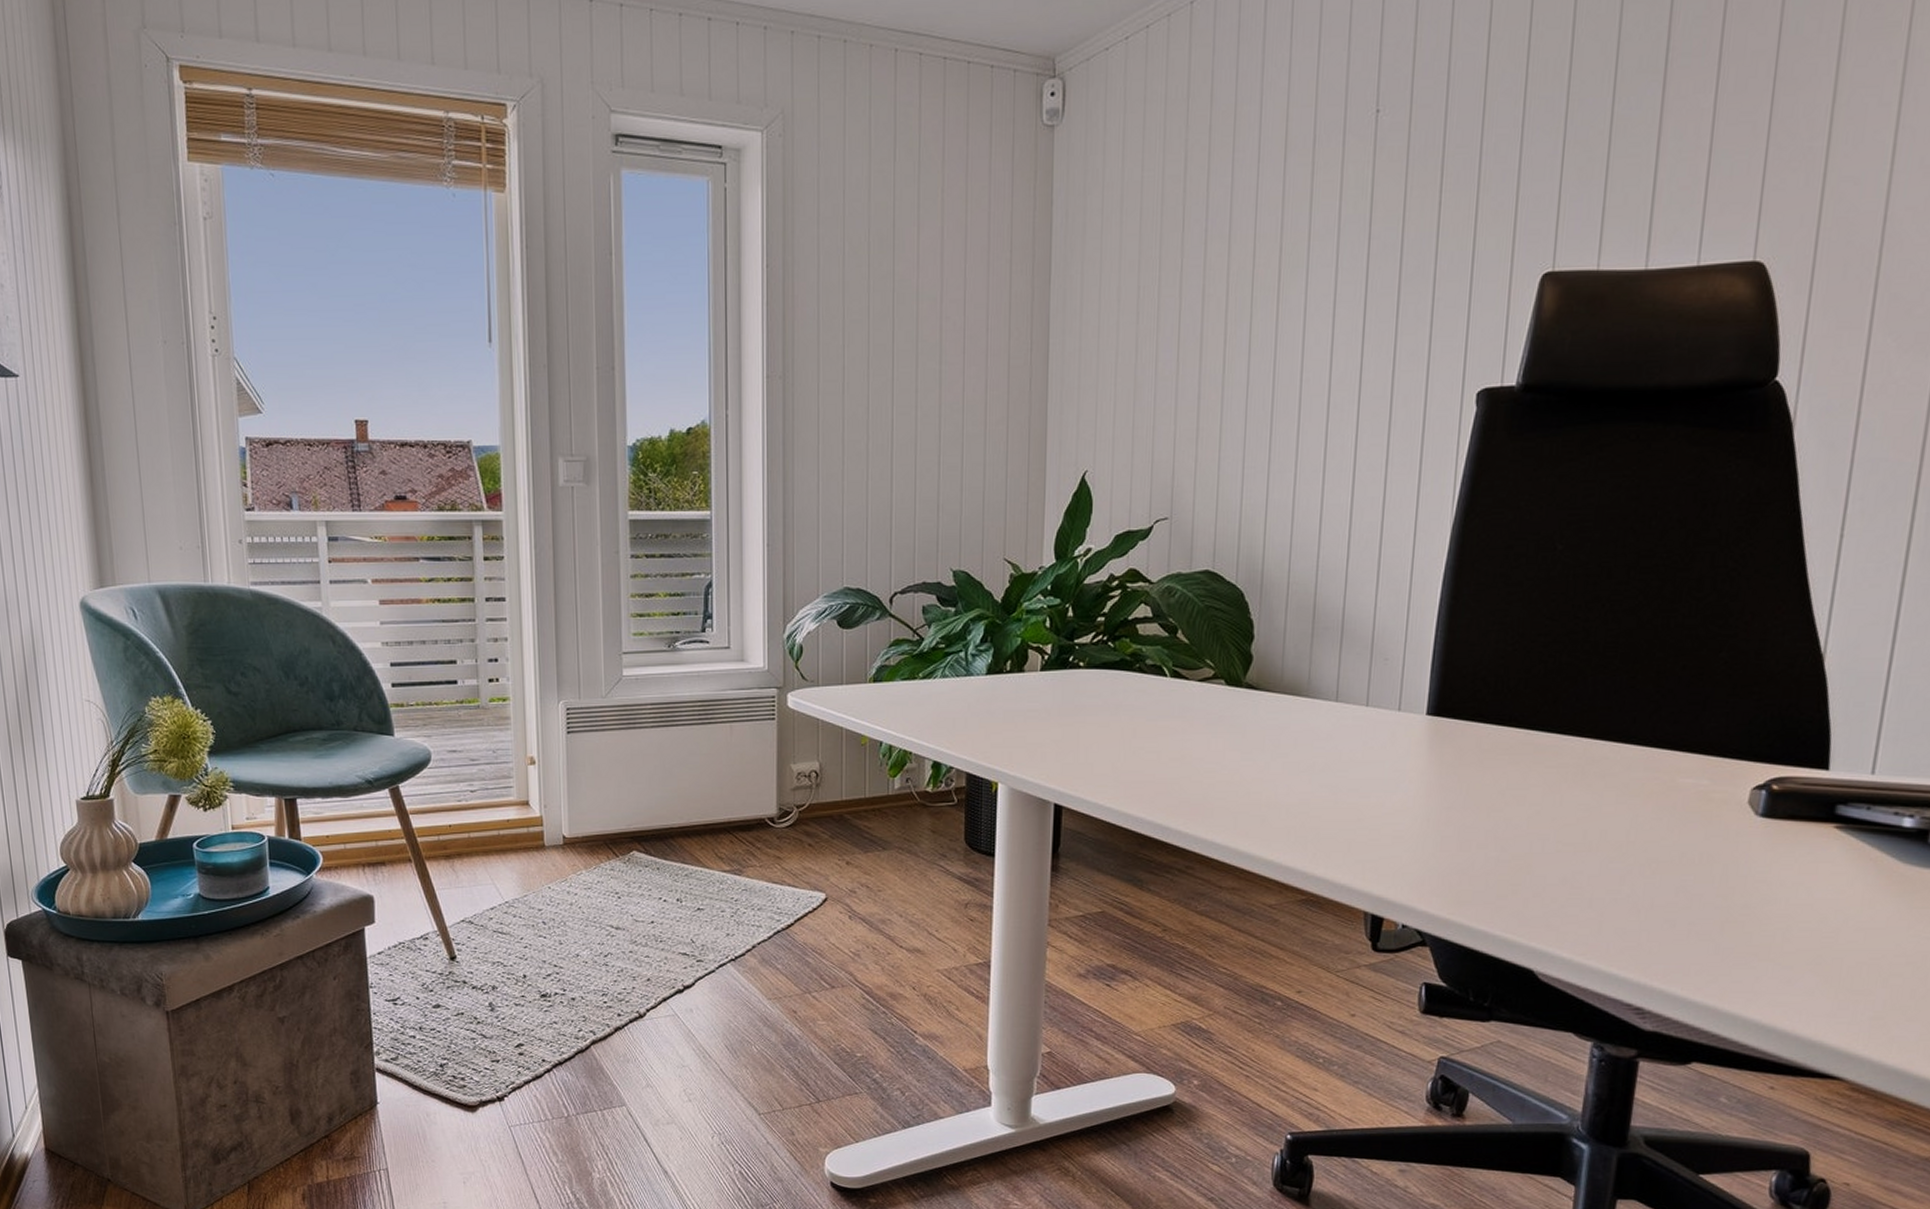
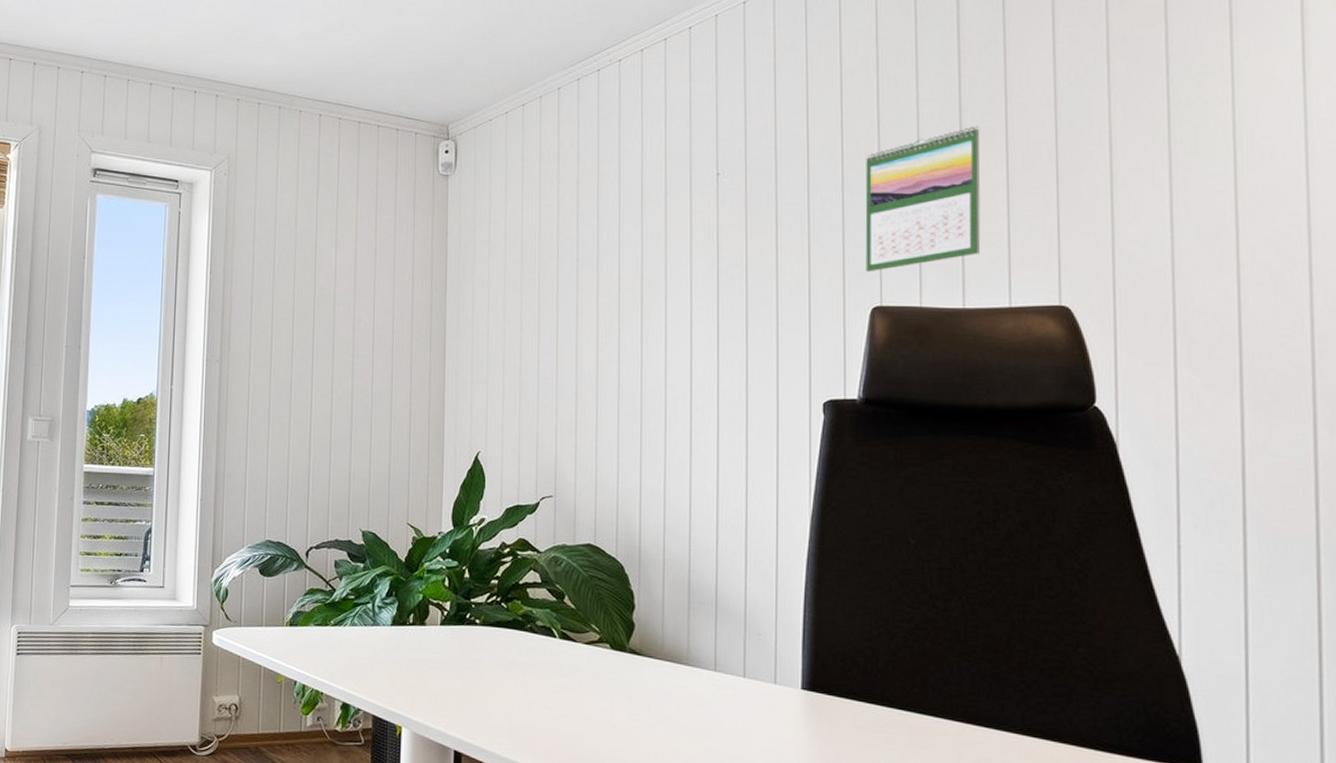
calendar: none [1540,35,1691,230] -> present [865,126,981,272]

